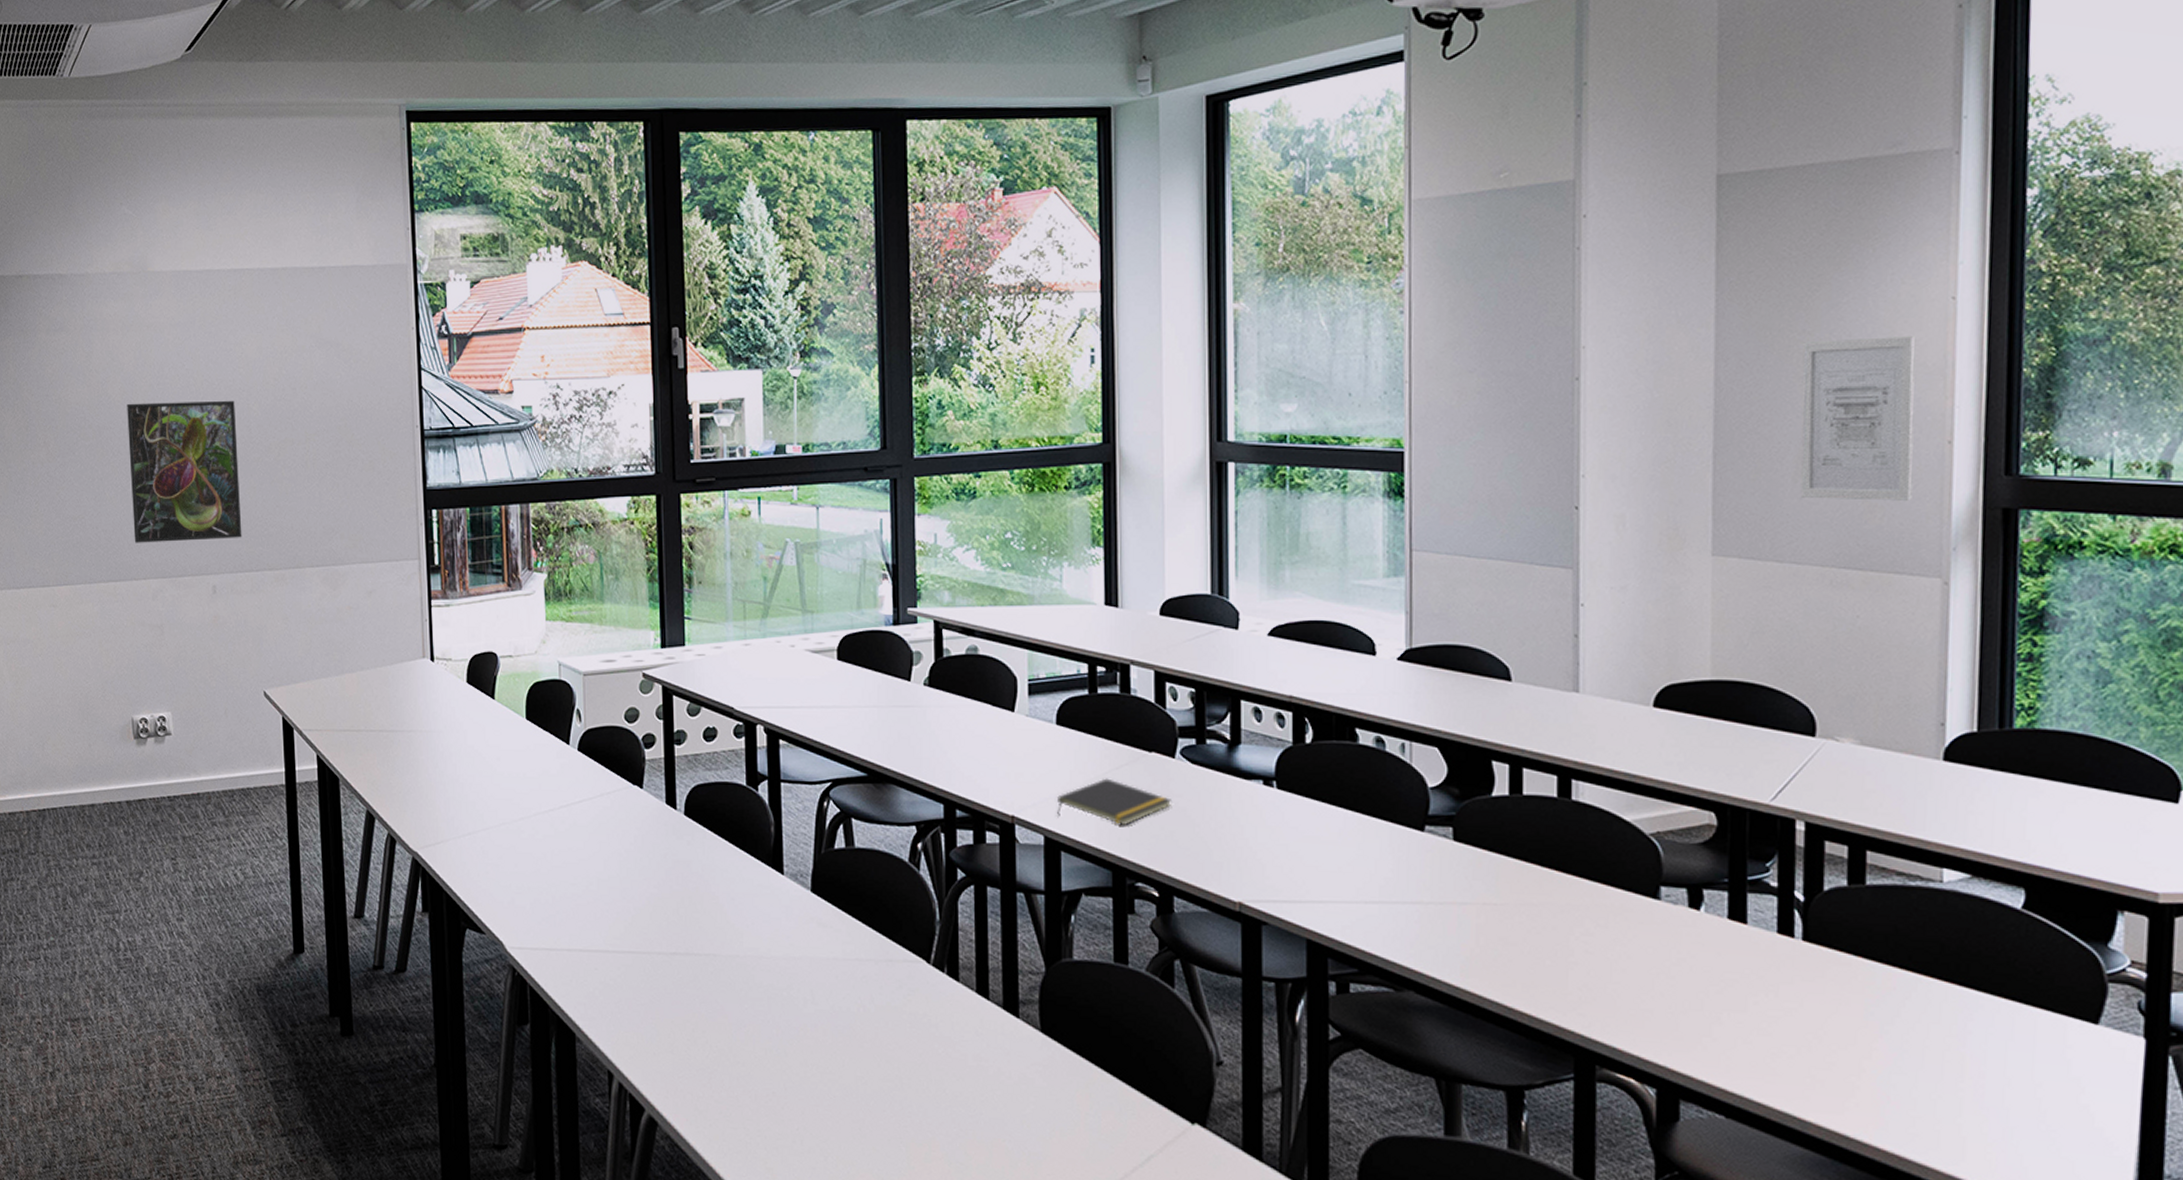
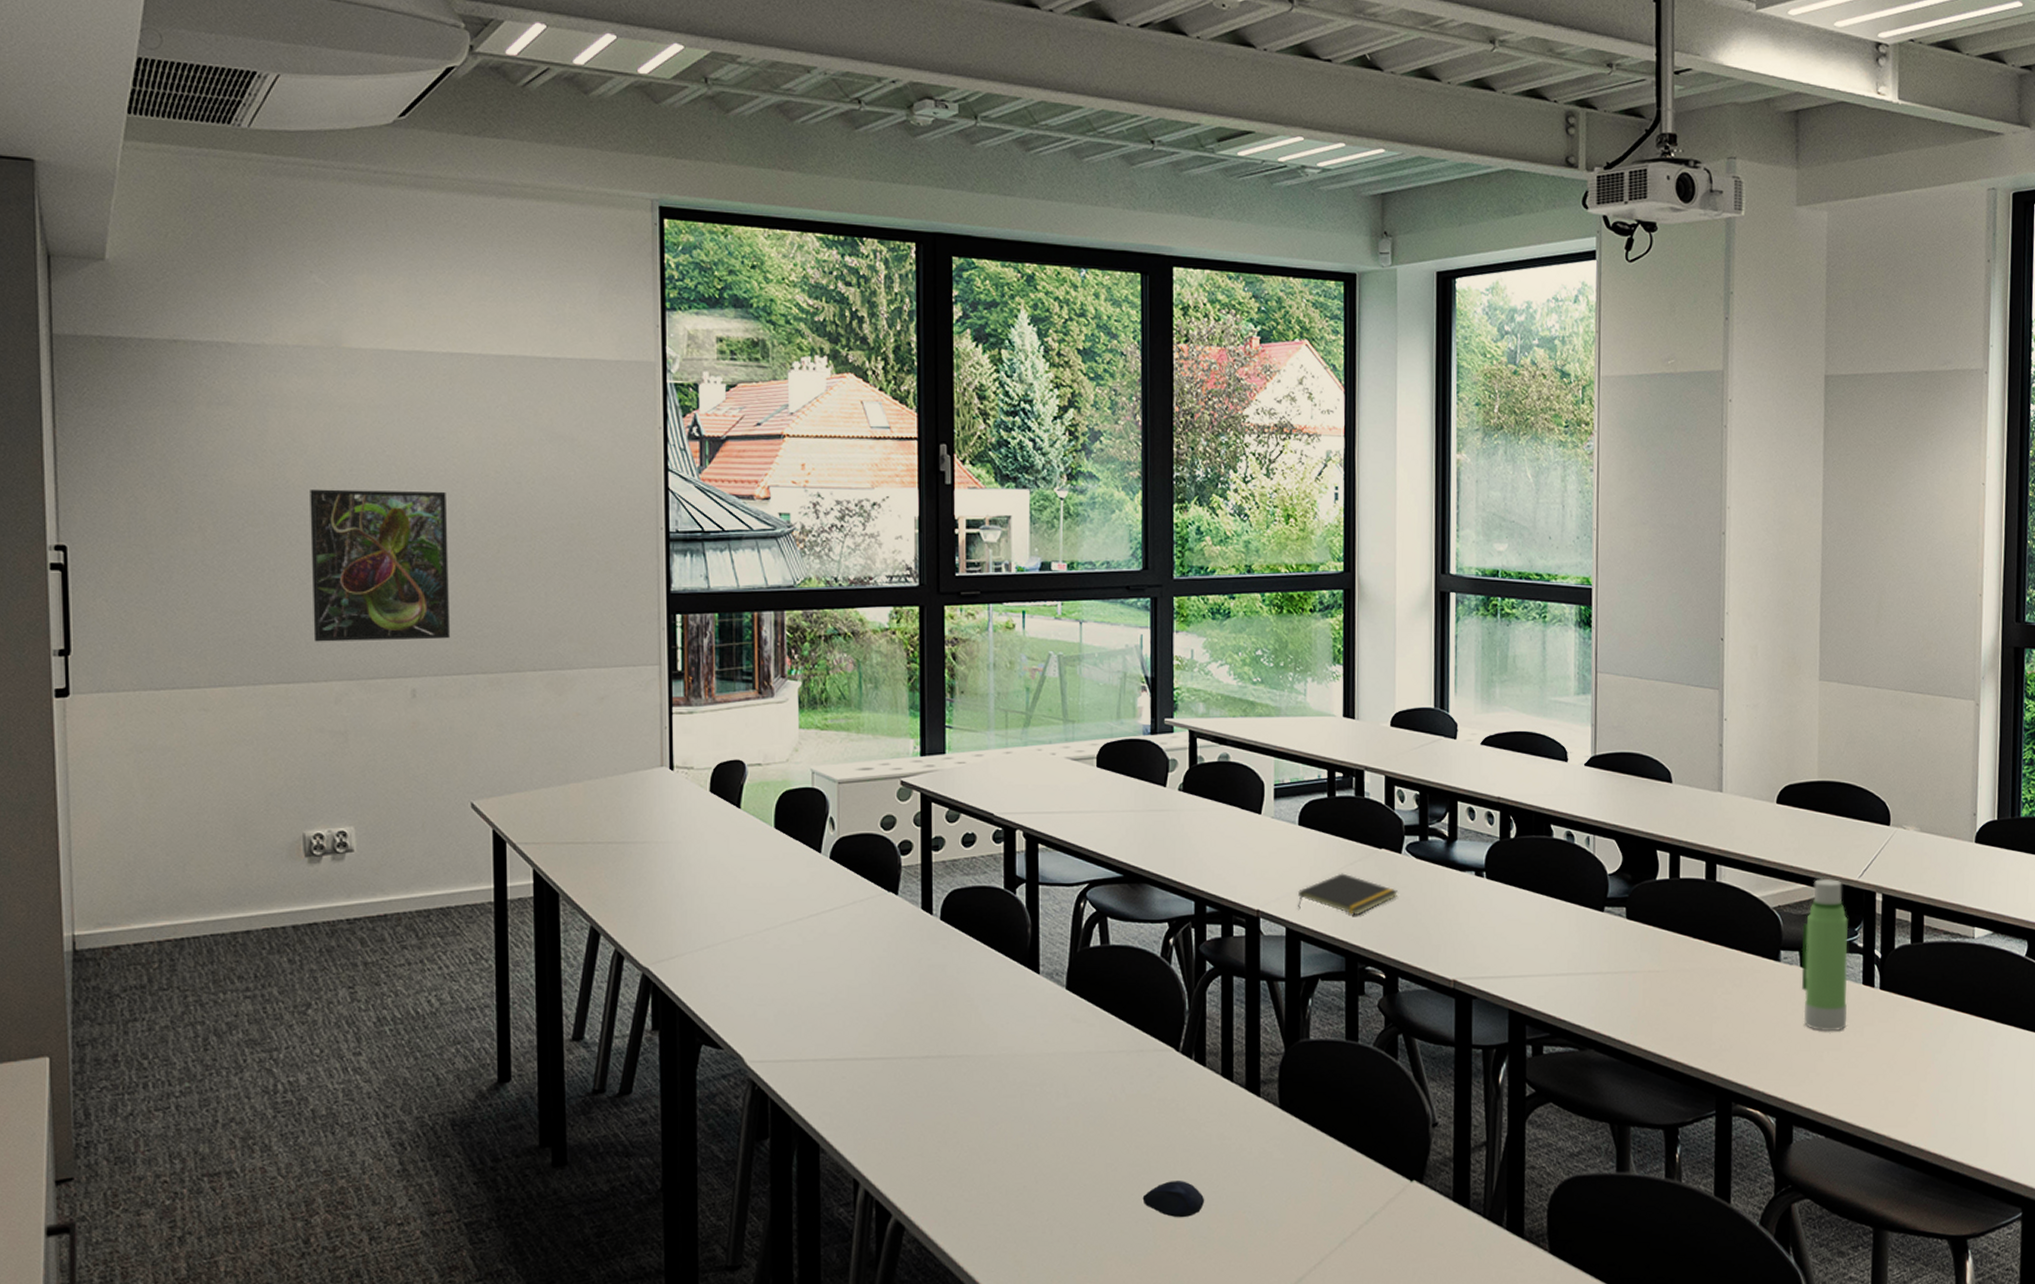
computer mouse: none [895,1100,961,1141] -> present [1142,1181,1205,1218]
water bottle: none [1689,800,1757,988] -> present [1801,878,1849,1031]
wall art: present [1800,336,1916,501] -> none [1881,511,1959,640]

